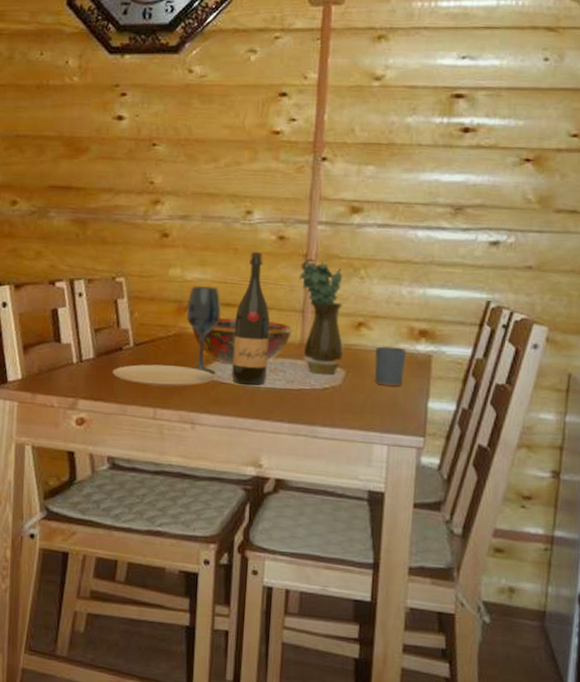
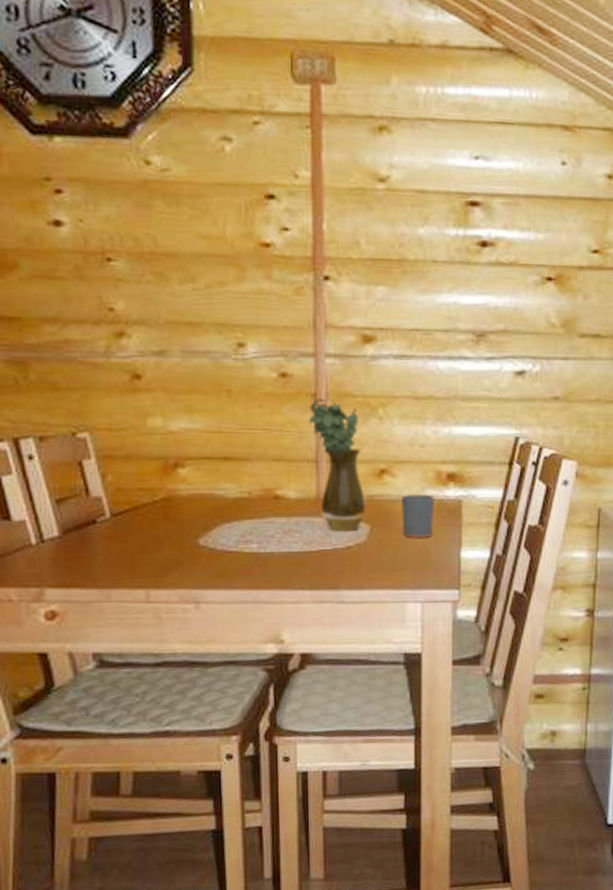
plate: present [112,364,216,388] -> none [86,536,219,564]
wineglass: present [186,285,221,375] -> none [174,437,218,543]
bowl: present [192,317,292,364] -> none [184,474,305,528]
wine bottle: present [231,251,270,387] -> none [236,392,280,552]

